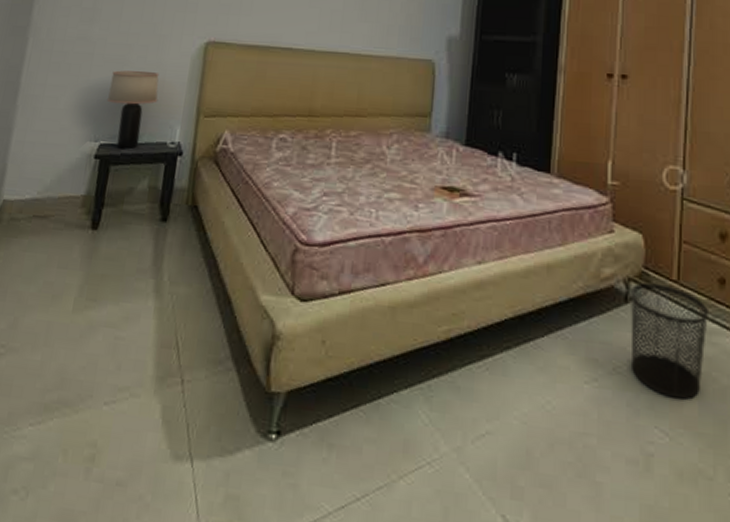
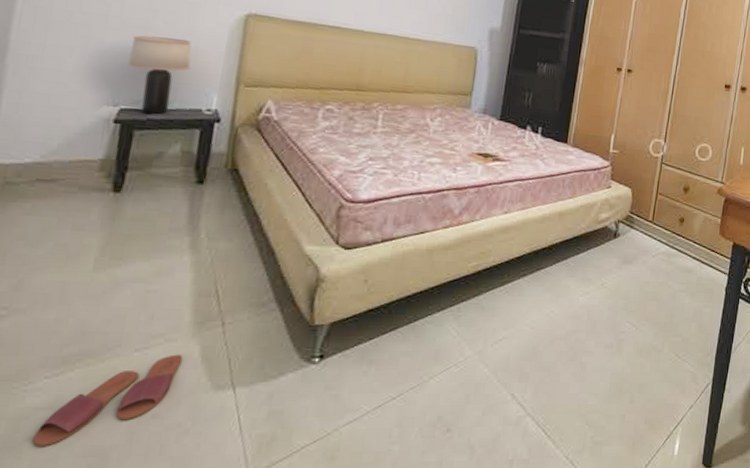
slippers: none [16,412,146,503] -> present [32,354,183,448]
waste bin: present [629,282,708,400] -> none [614,223,671,301]

